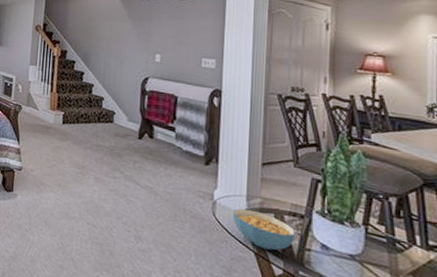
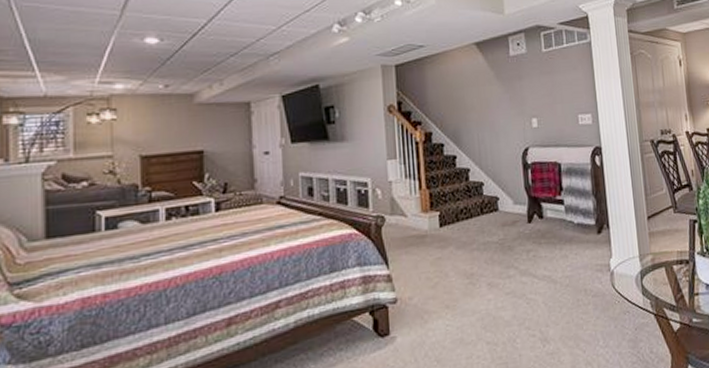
cereal bowl: present [232,208,295,250] -> none [629,269,685,308]

